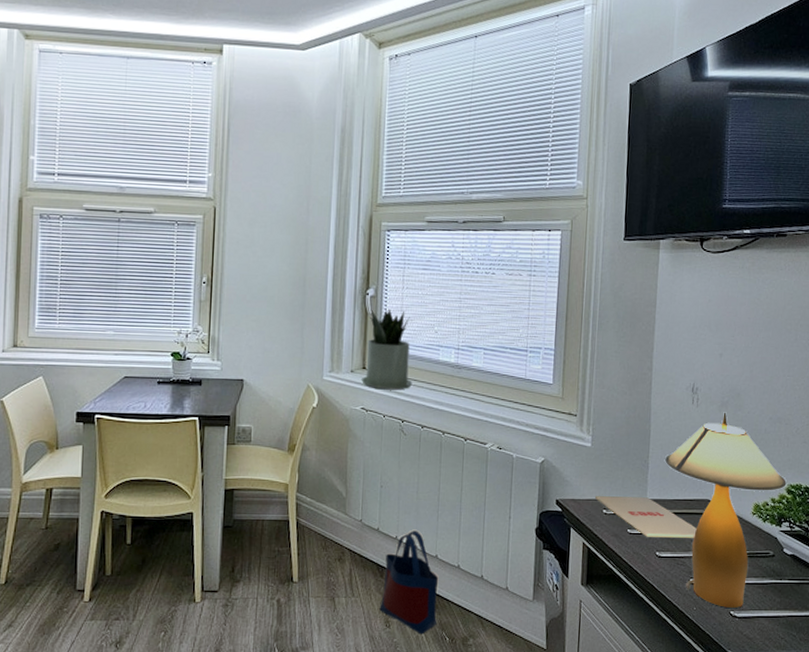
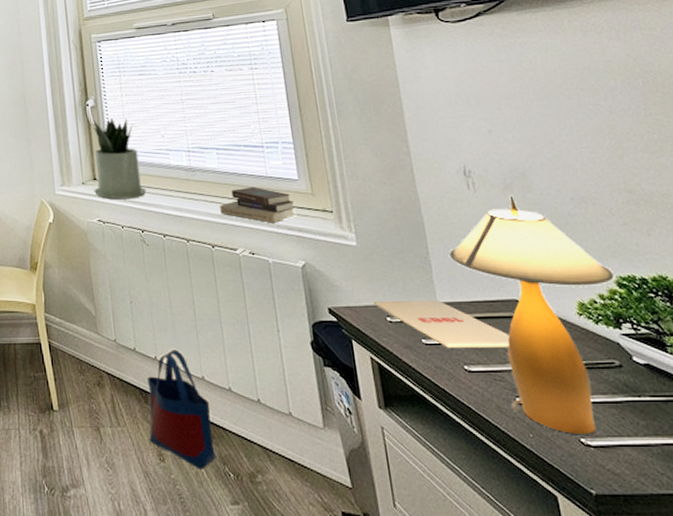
books: none [478,387,545,422] -> present [220,186,296,223]

